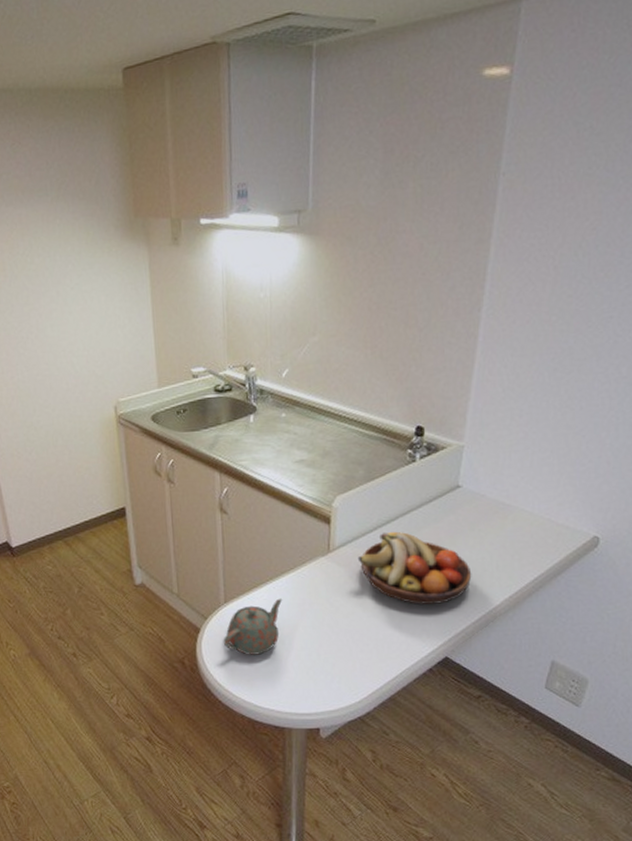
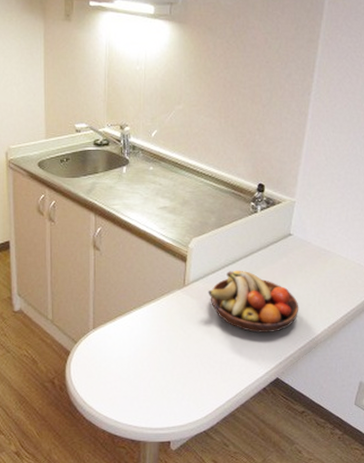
teapot: present [223,598,283,655] -> none [90,325,144,376]

